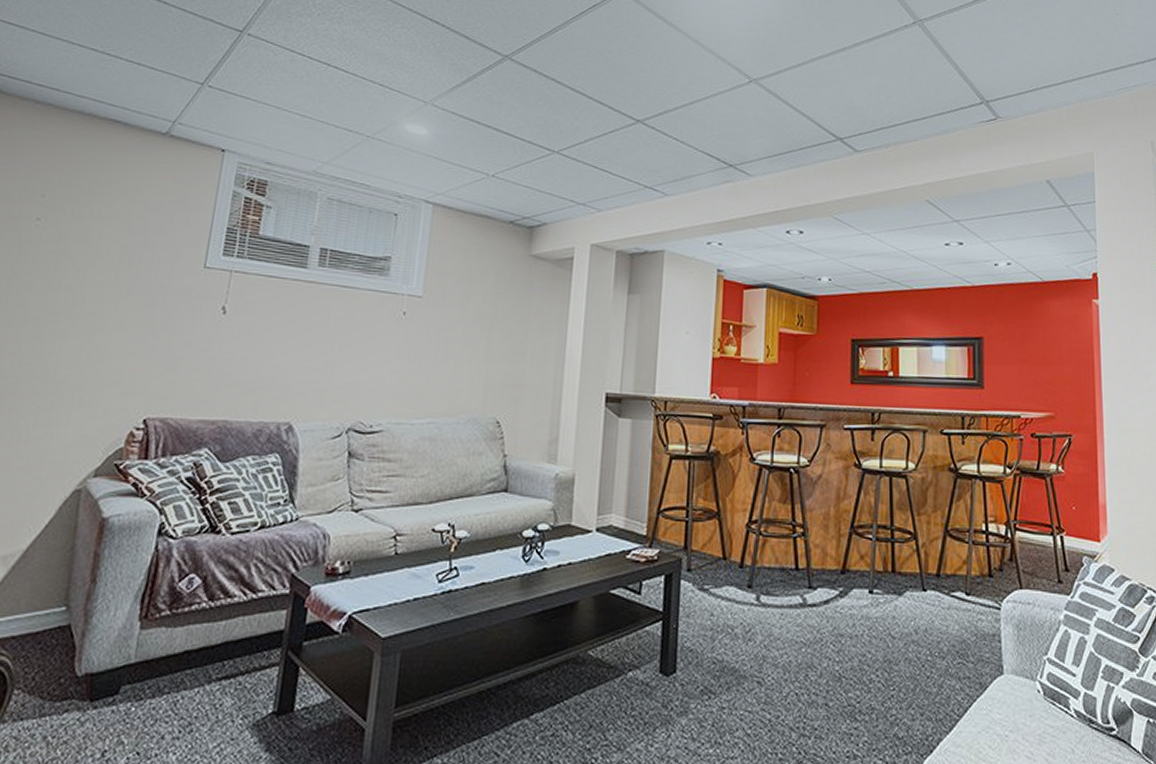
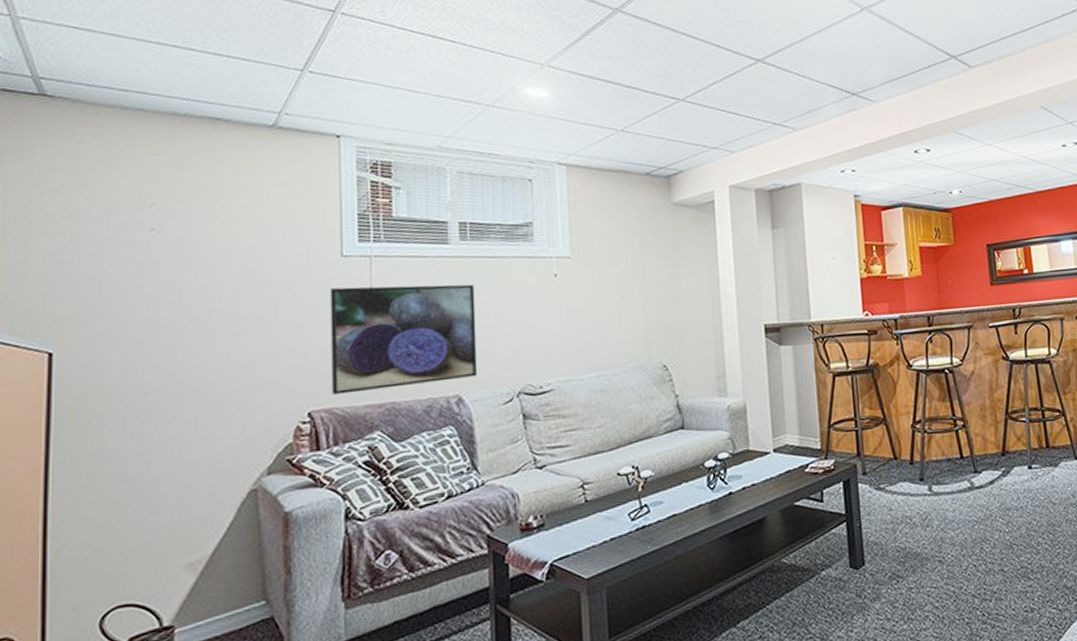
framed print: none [170,298,324,407] -> present [330,284,478,395]

